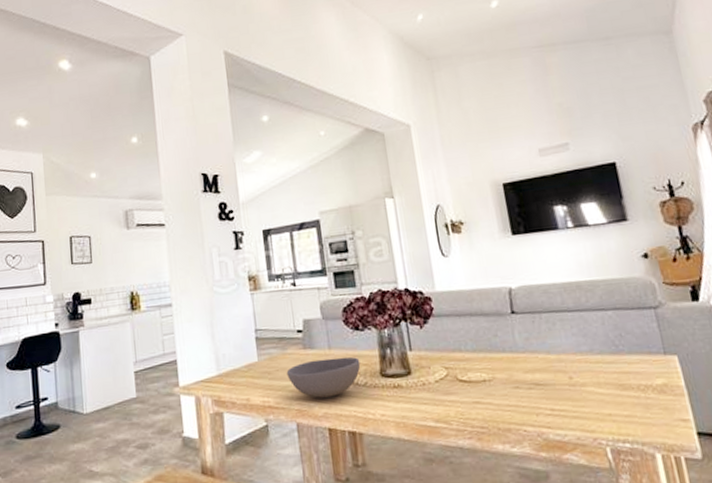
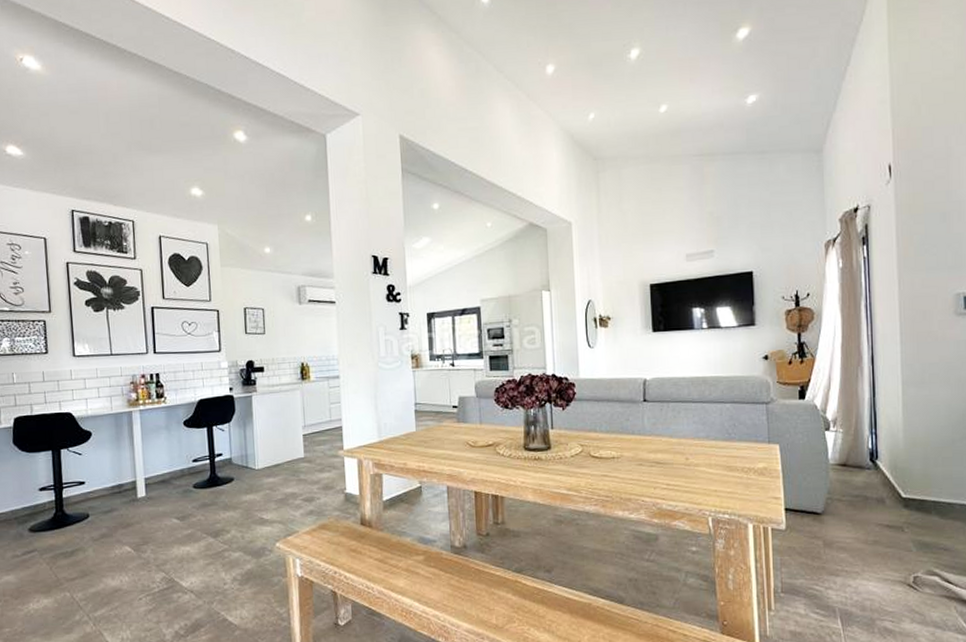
bowl: present [286,356,361,398] -> none [441,431,507,466]

